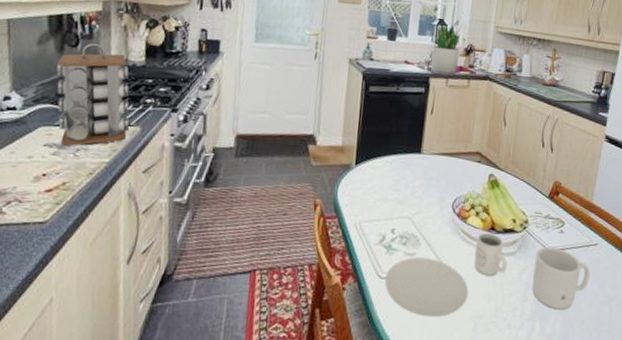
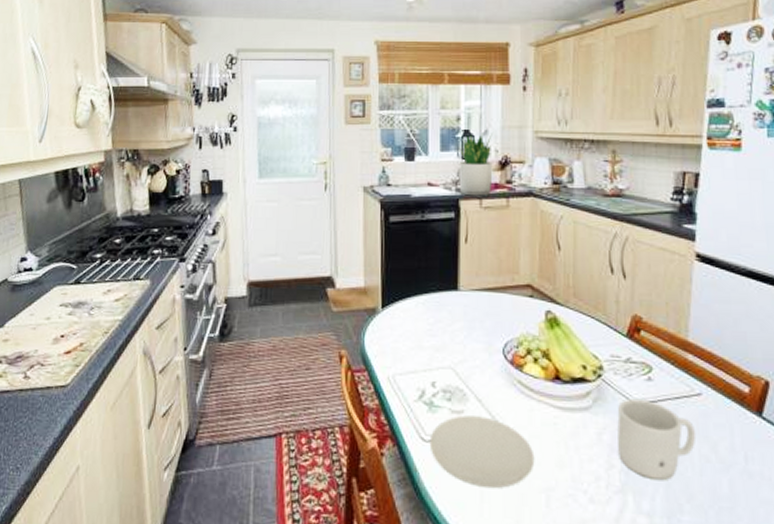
spice rack: present [56,43,130,146] -> none [66,195,140,305]
mug: present [474,232,508,276] -> none [537,382,581,438]

